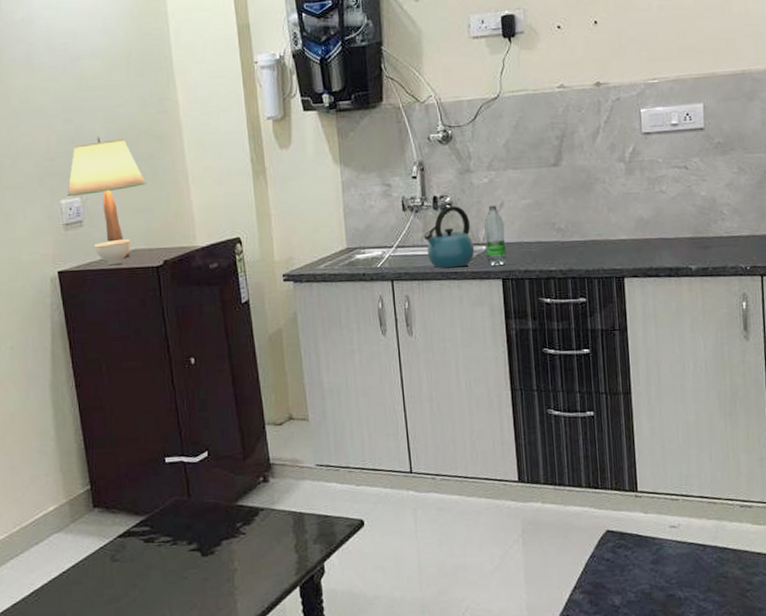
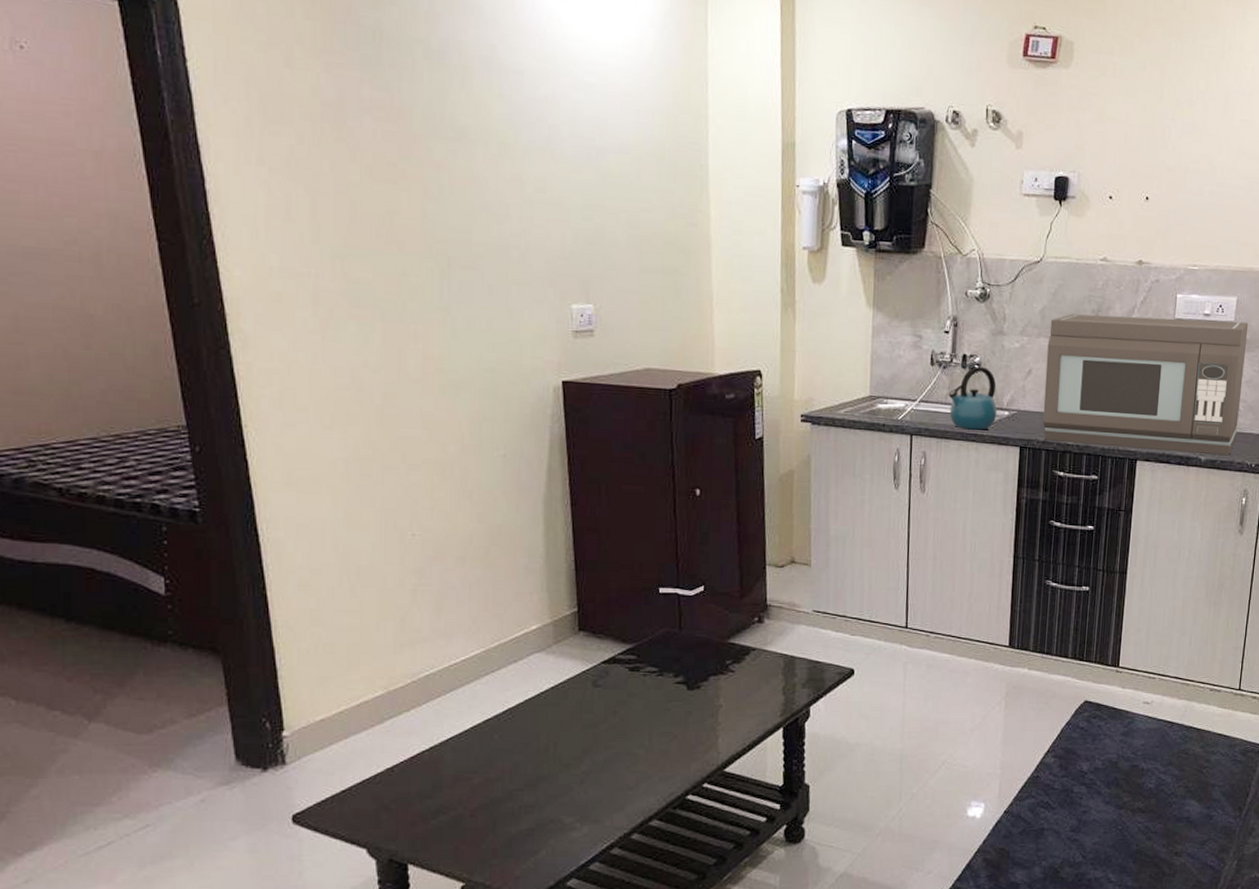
table lamp: present [66,136,146,258] -> none [578,241,667,376]
bowl: present [93,239,131,266] -> none [603,355,644,382]
bottle: present [484,205,507,267] -> none [1008,371,1030,434]
microwave: none [515,126,726,270] -> present [1042,314,1249,456]

